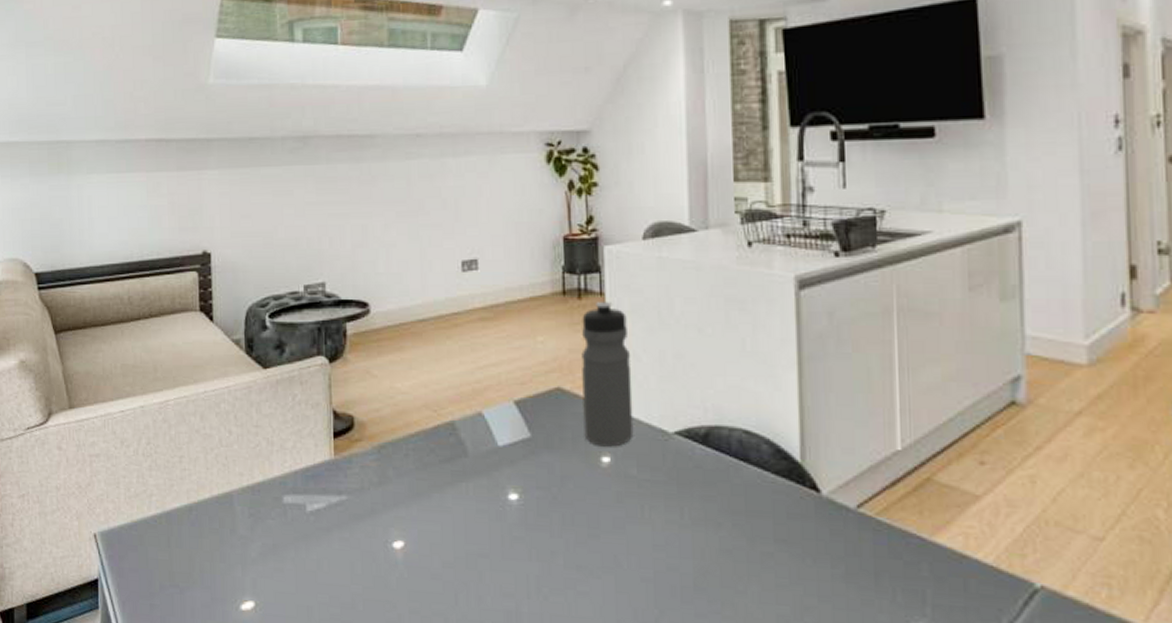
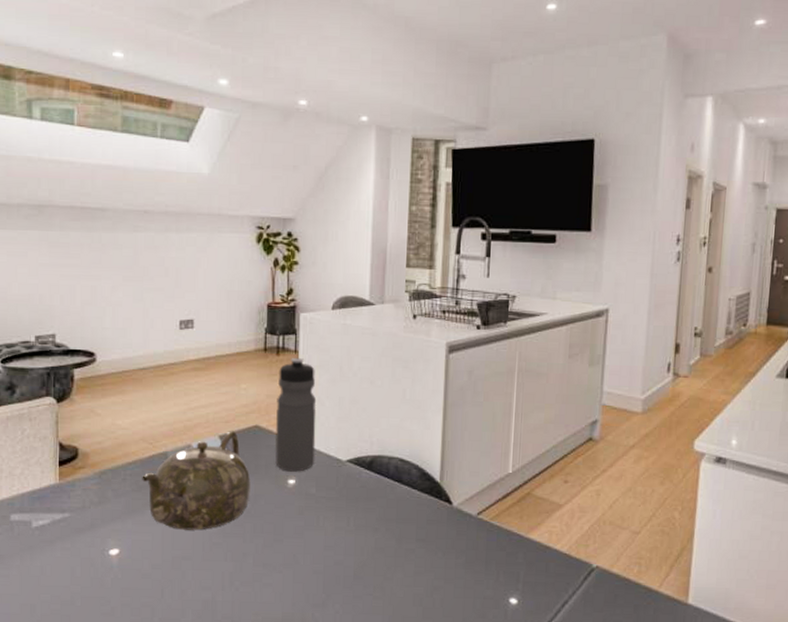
teapot: none [426,393,556,520] -> present [142,430,251,530]

